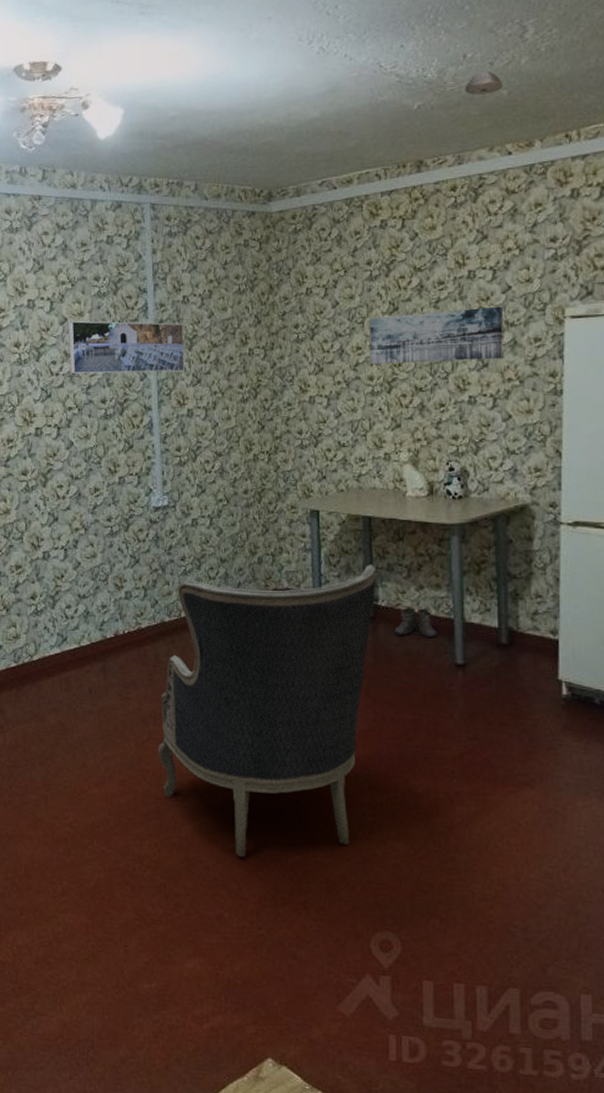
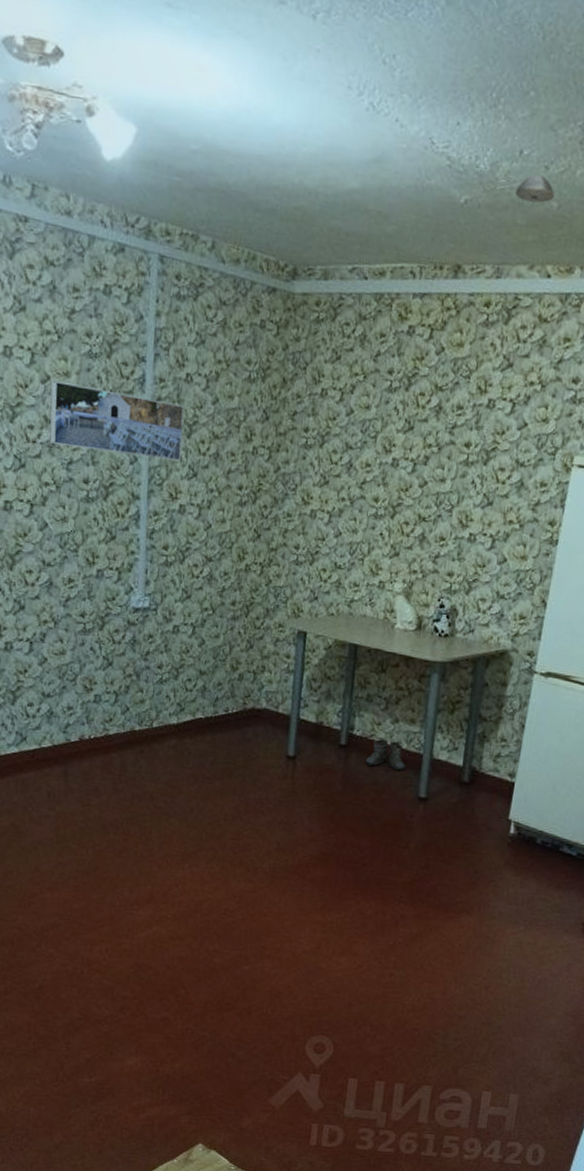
armchair: present [158,565,377,857] -> none [116,688,356,965]
wall art: present [370,306,503,365] -> none [377,433,516,499]

